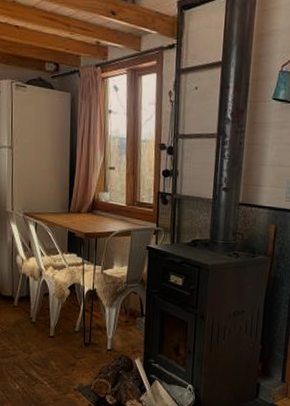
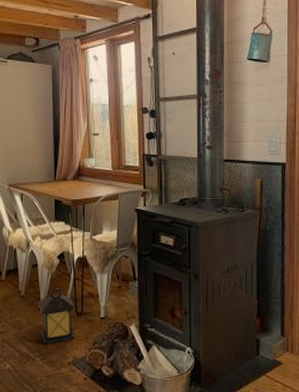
lantern: none [48,317,83,370] -> present [38,288,75,345]

